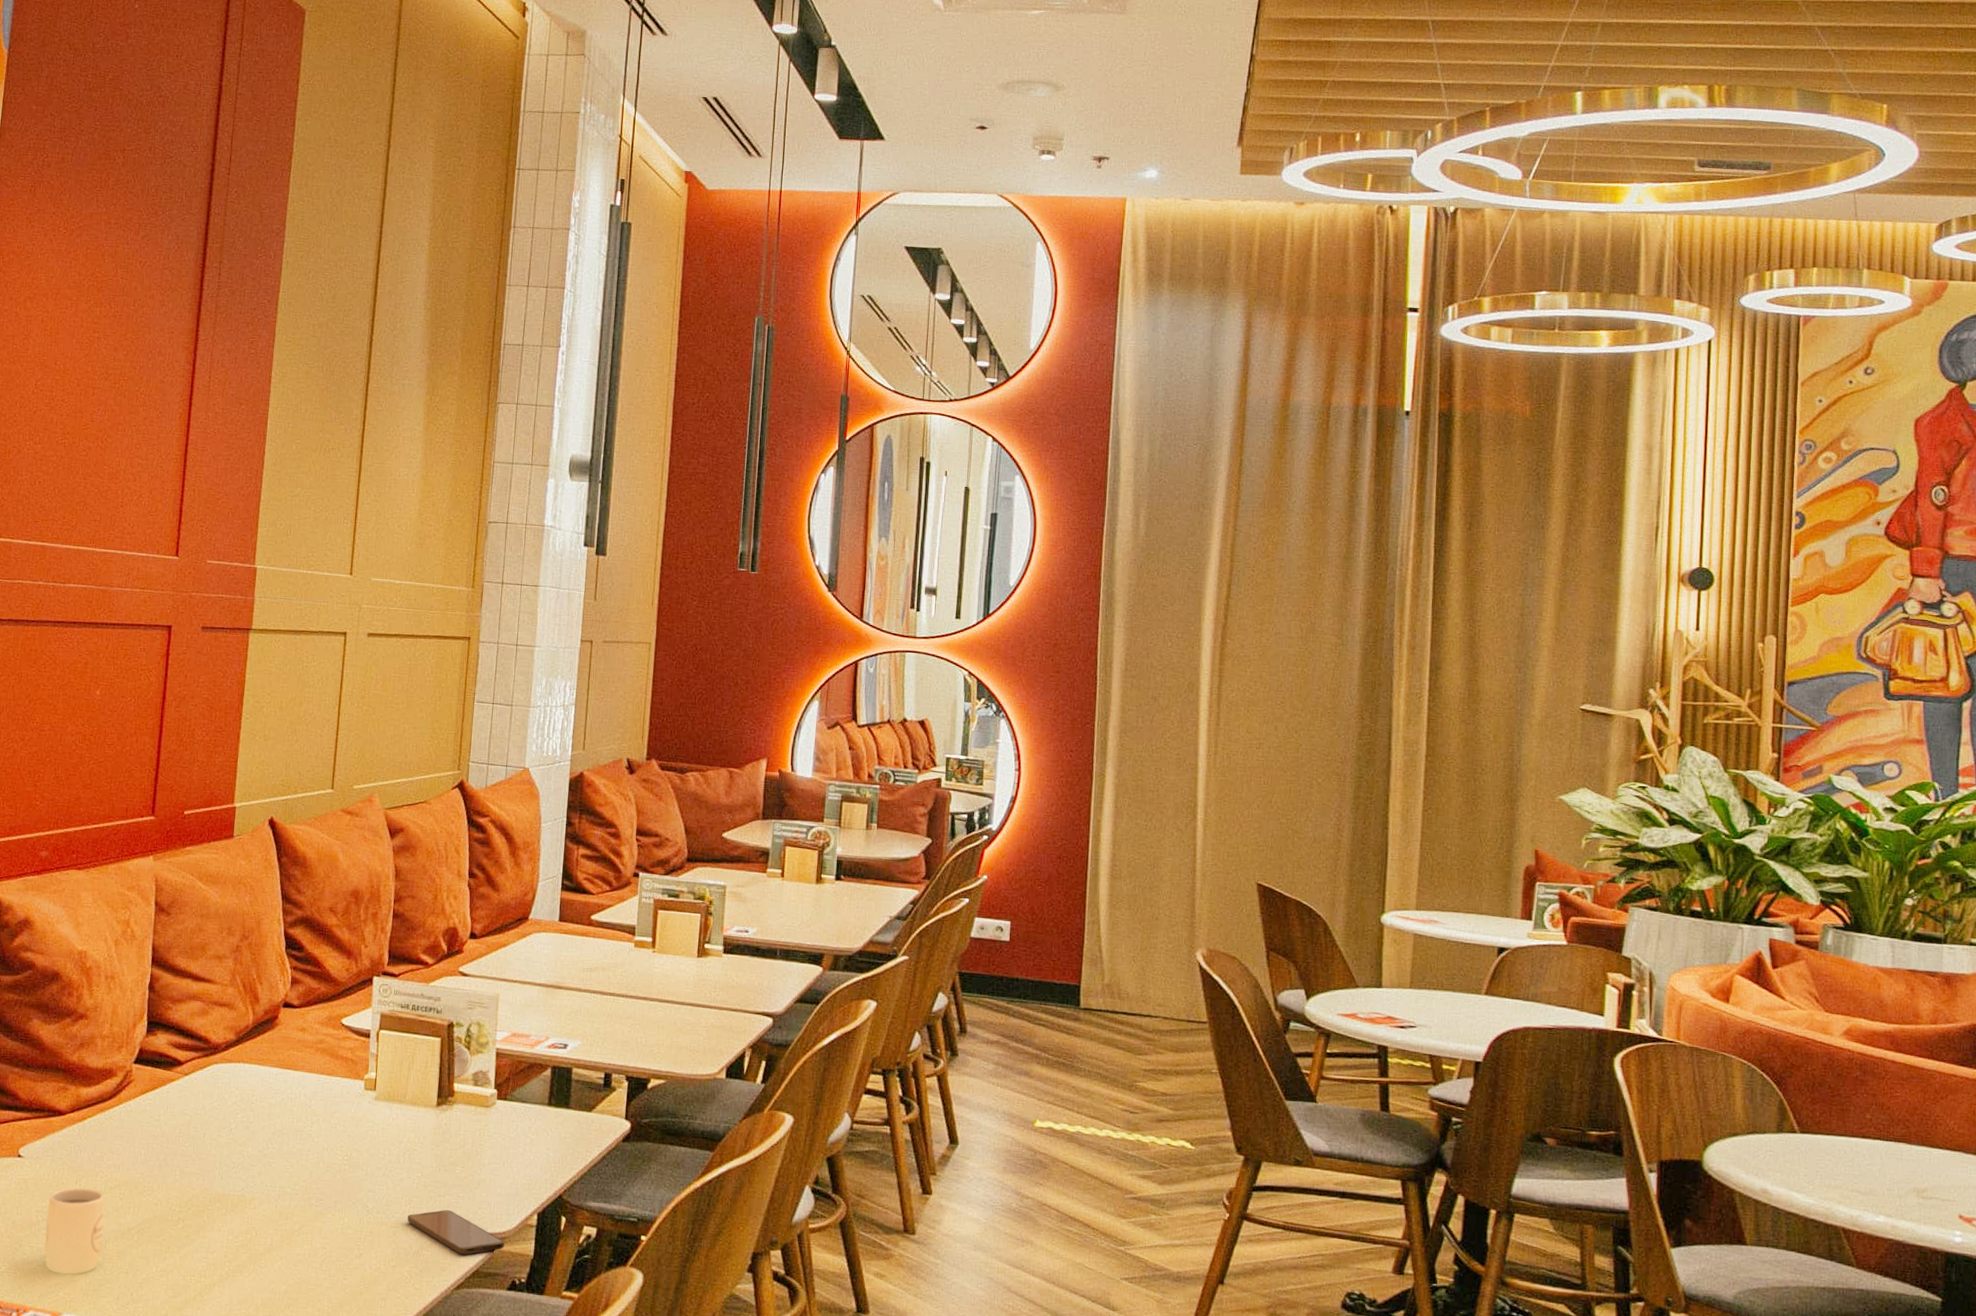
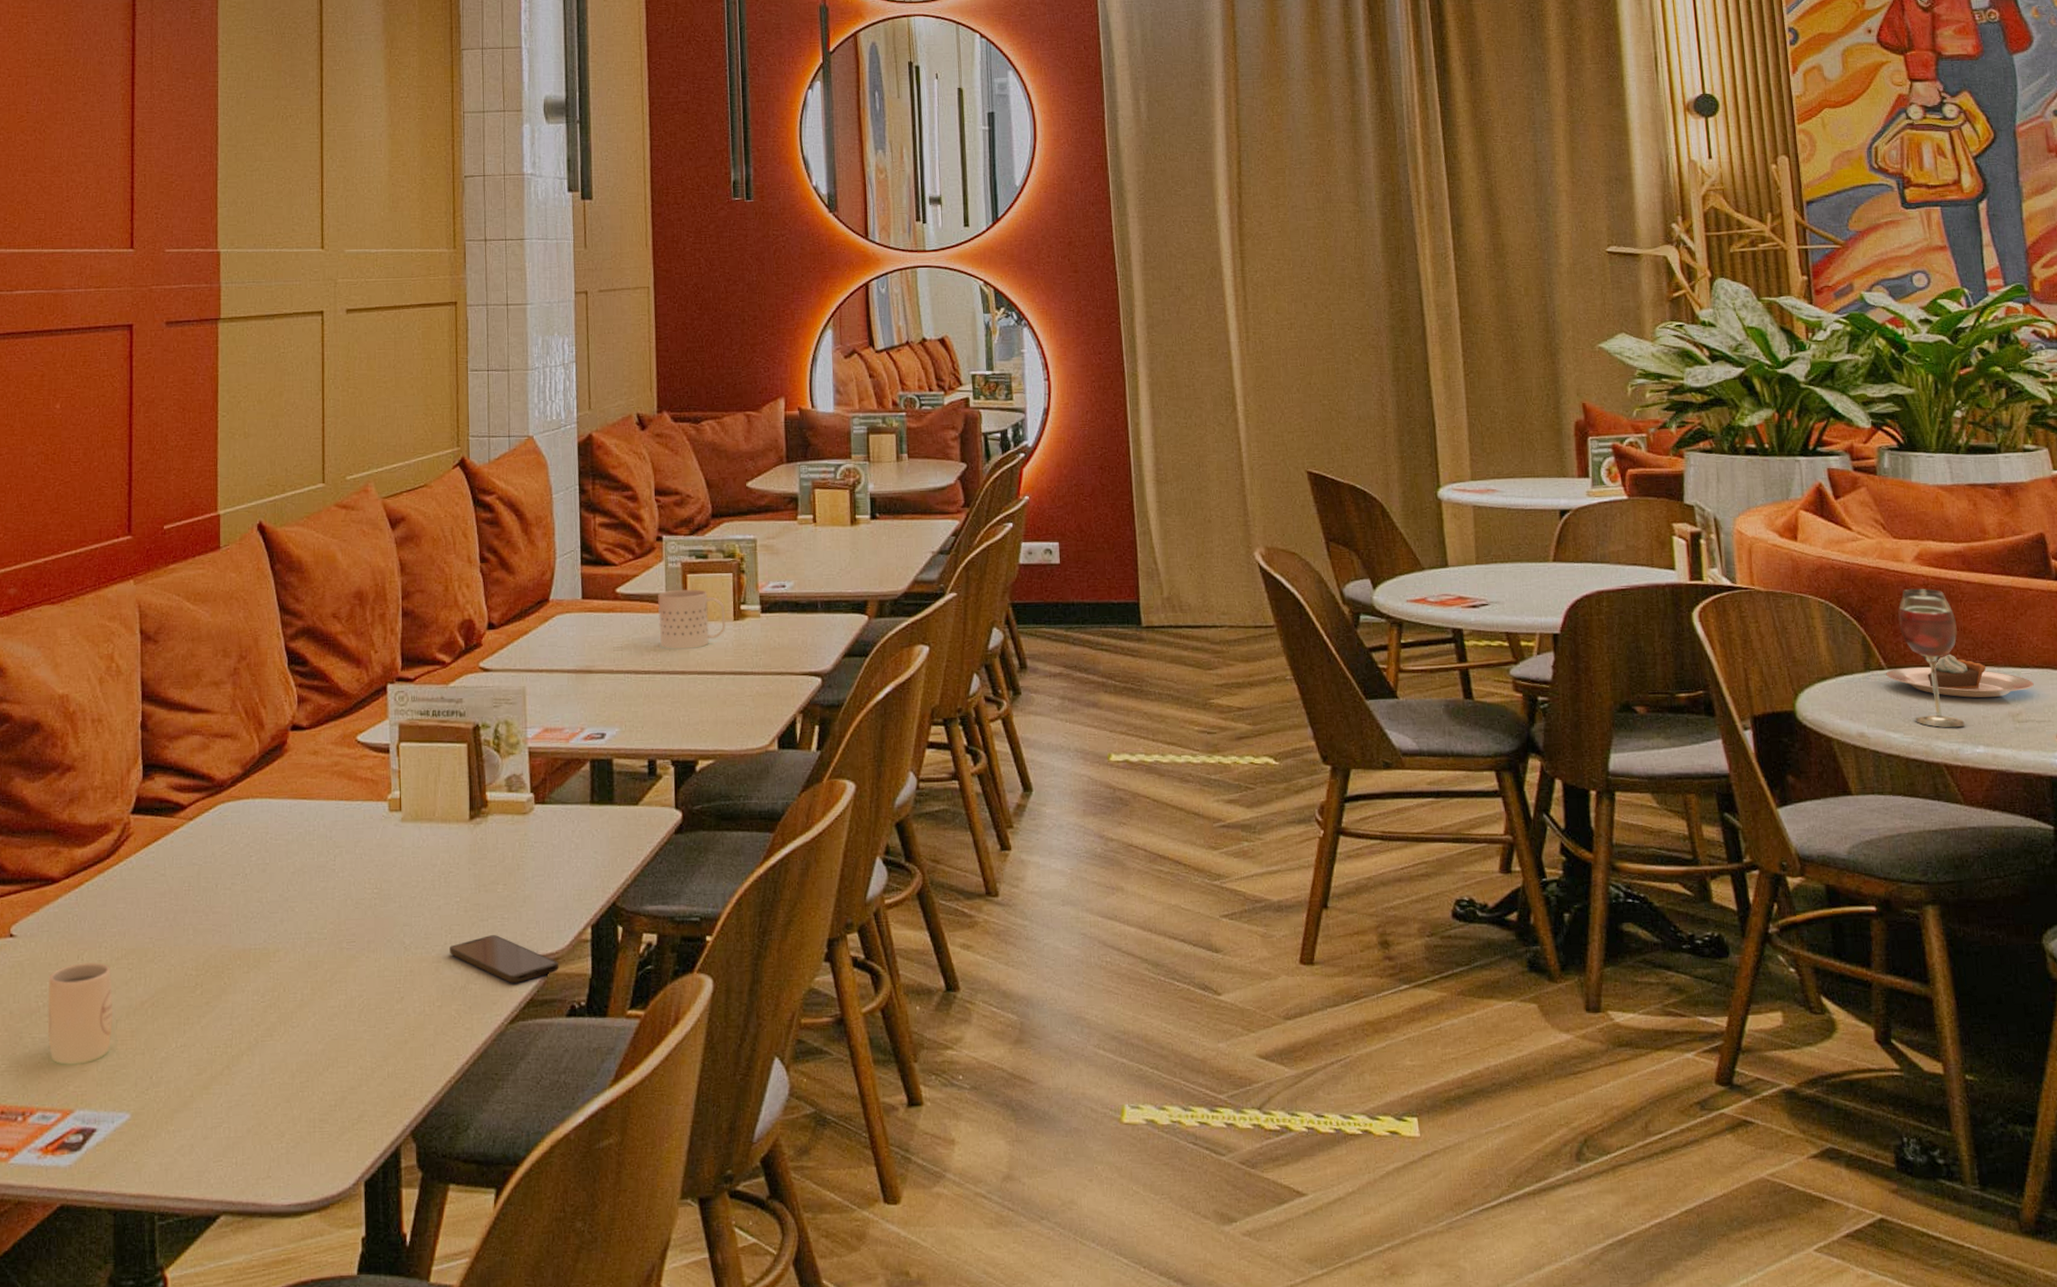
mug: none [627,923,691,978] -> present [658,589,726,649]
dessert: none [1798,1126,1944,1172] -> present [1886,654,2034,698]
wineglass: none [1817,1060,1876,1196] -> present [1897,588,1965,728]

